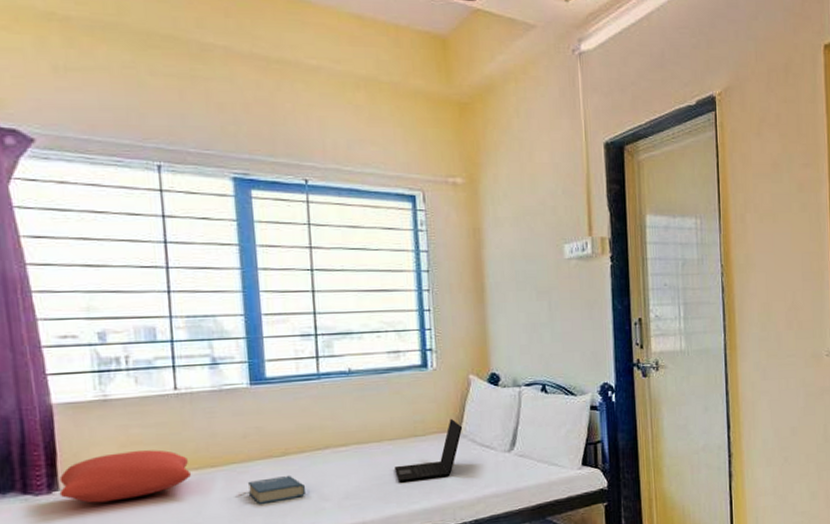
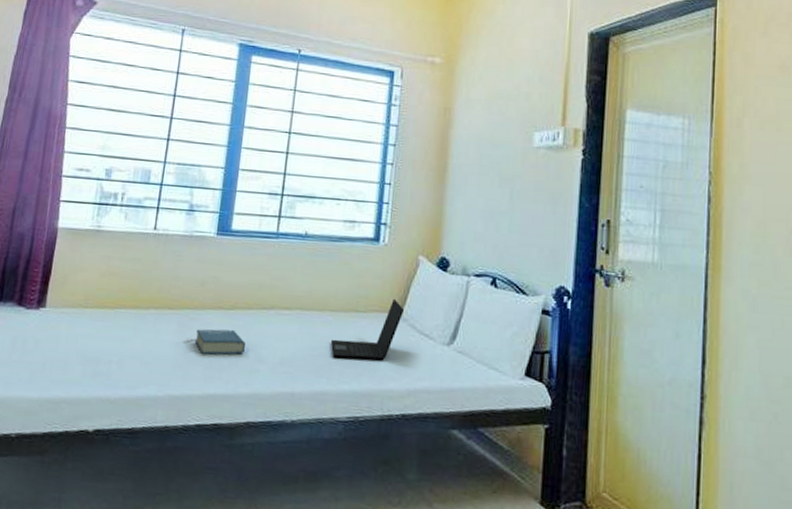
cushion: present [59,450,192,503] -> none [44,280,152,327]

